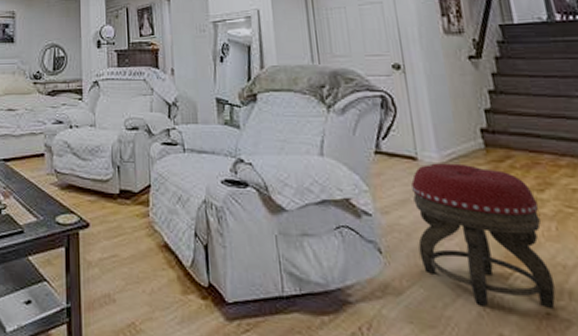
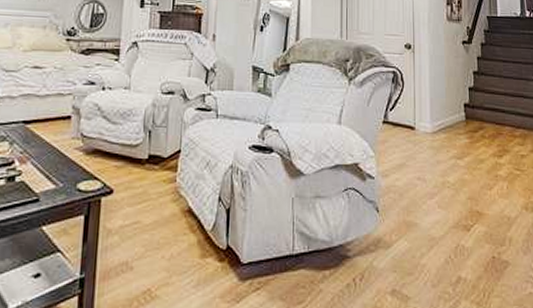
footstool: present [411,163,556,308] -> none [408,132,501,254]

